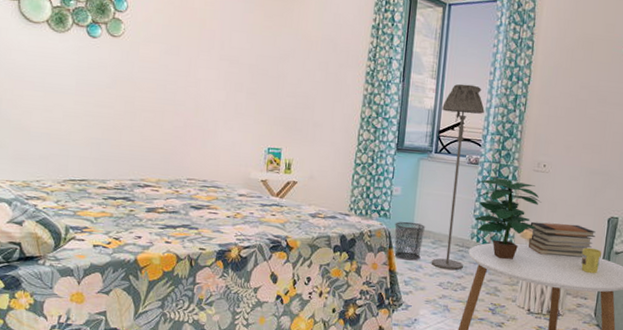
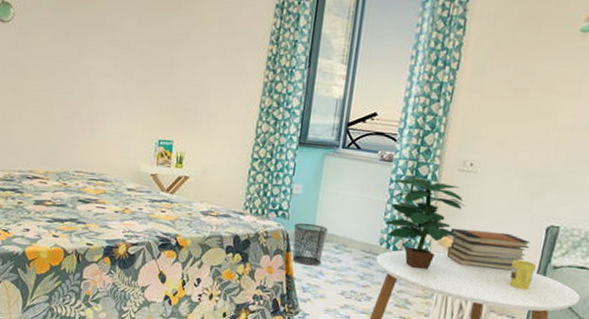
floor lamp: present [431,84,485,270] -> none [333,69,403,278]

